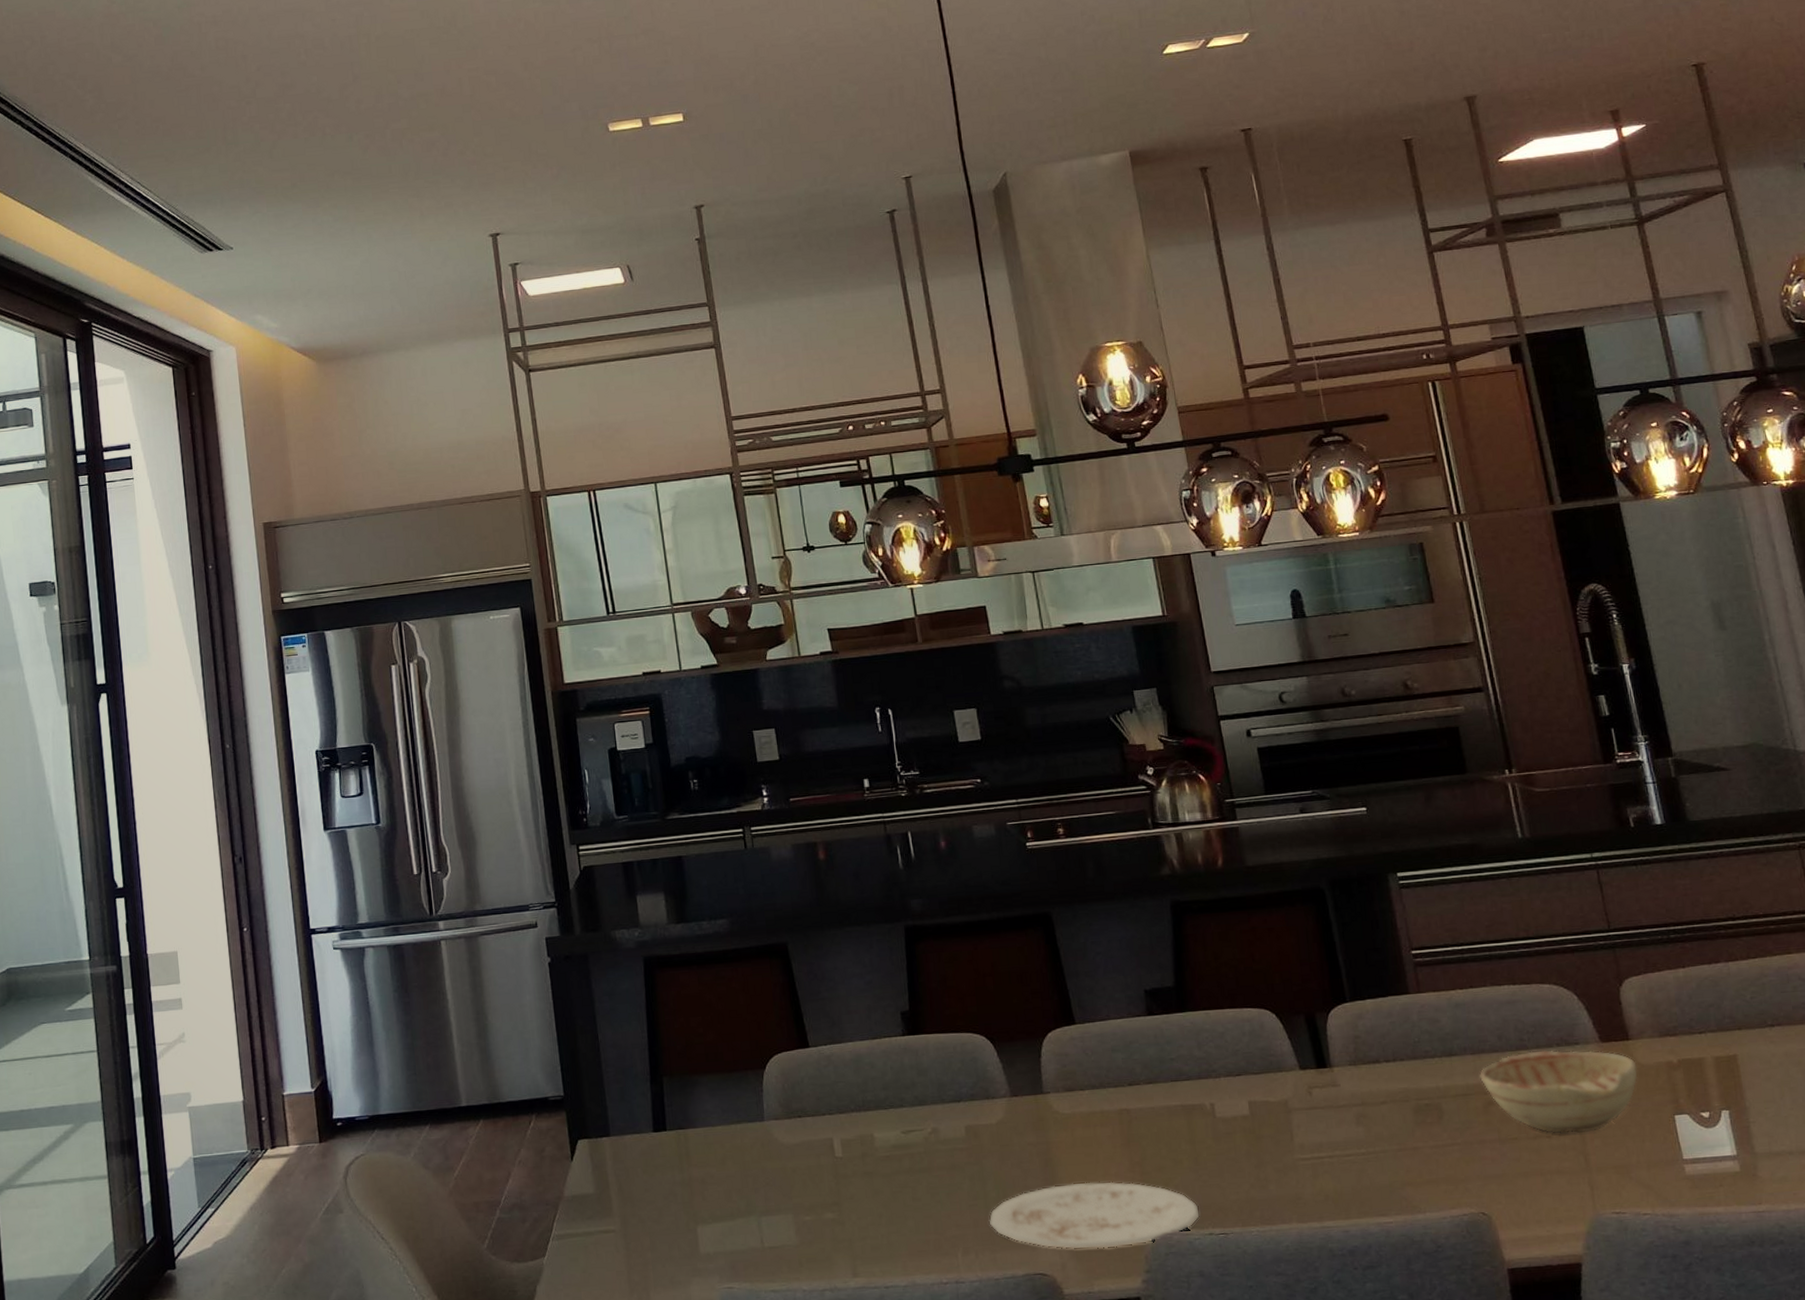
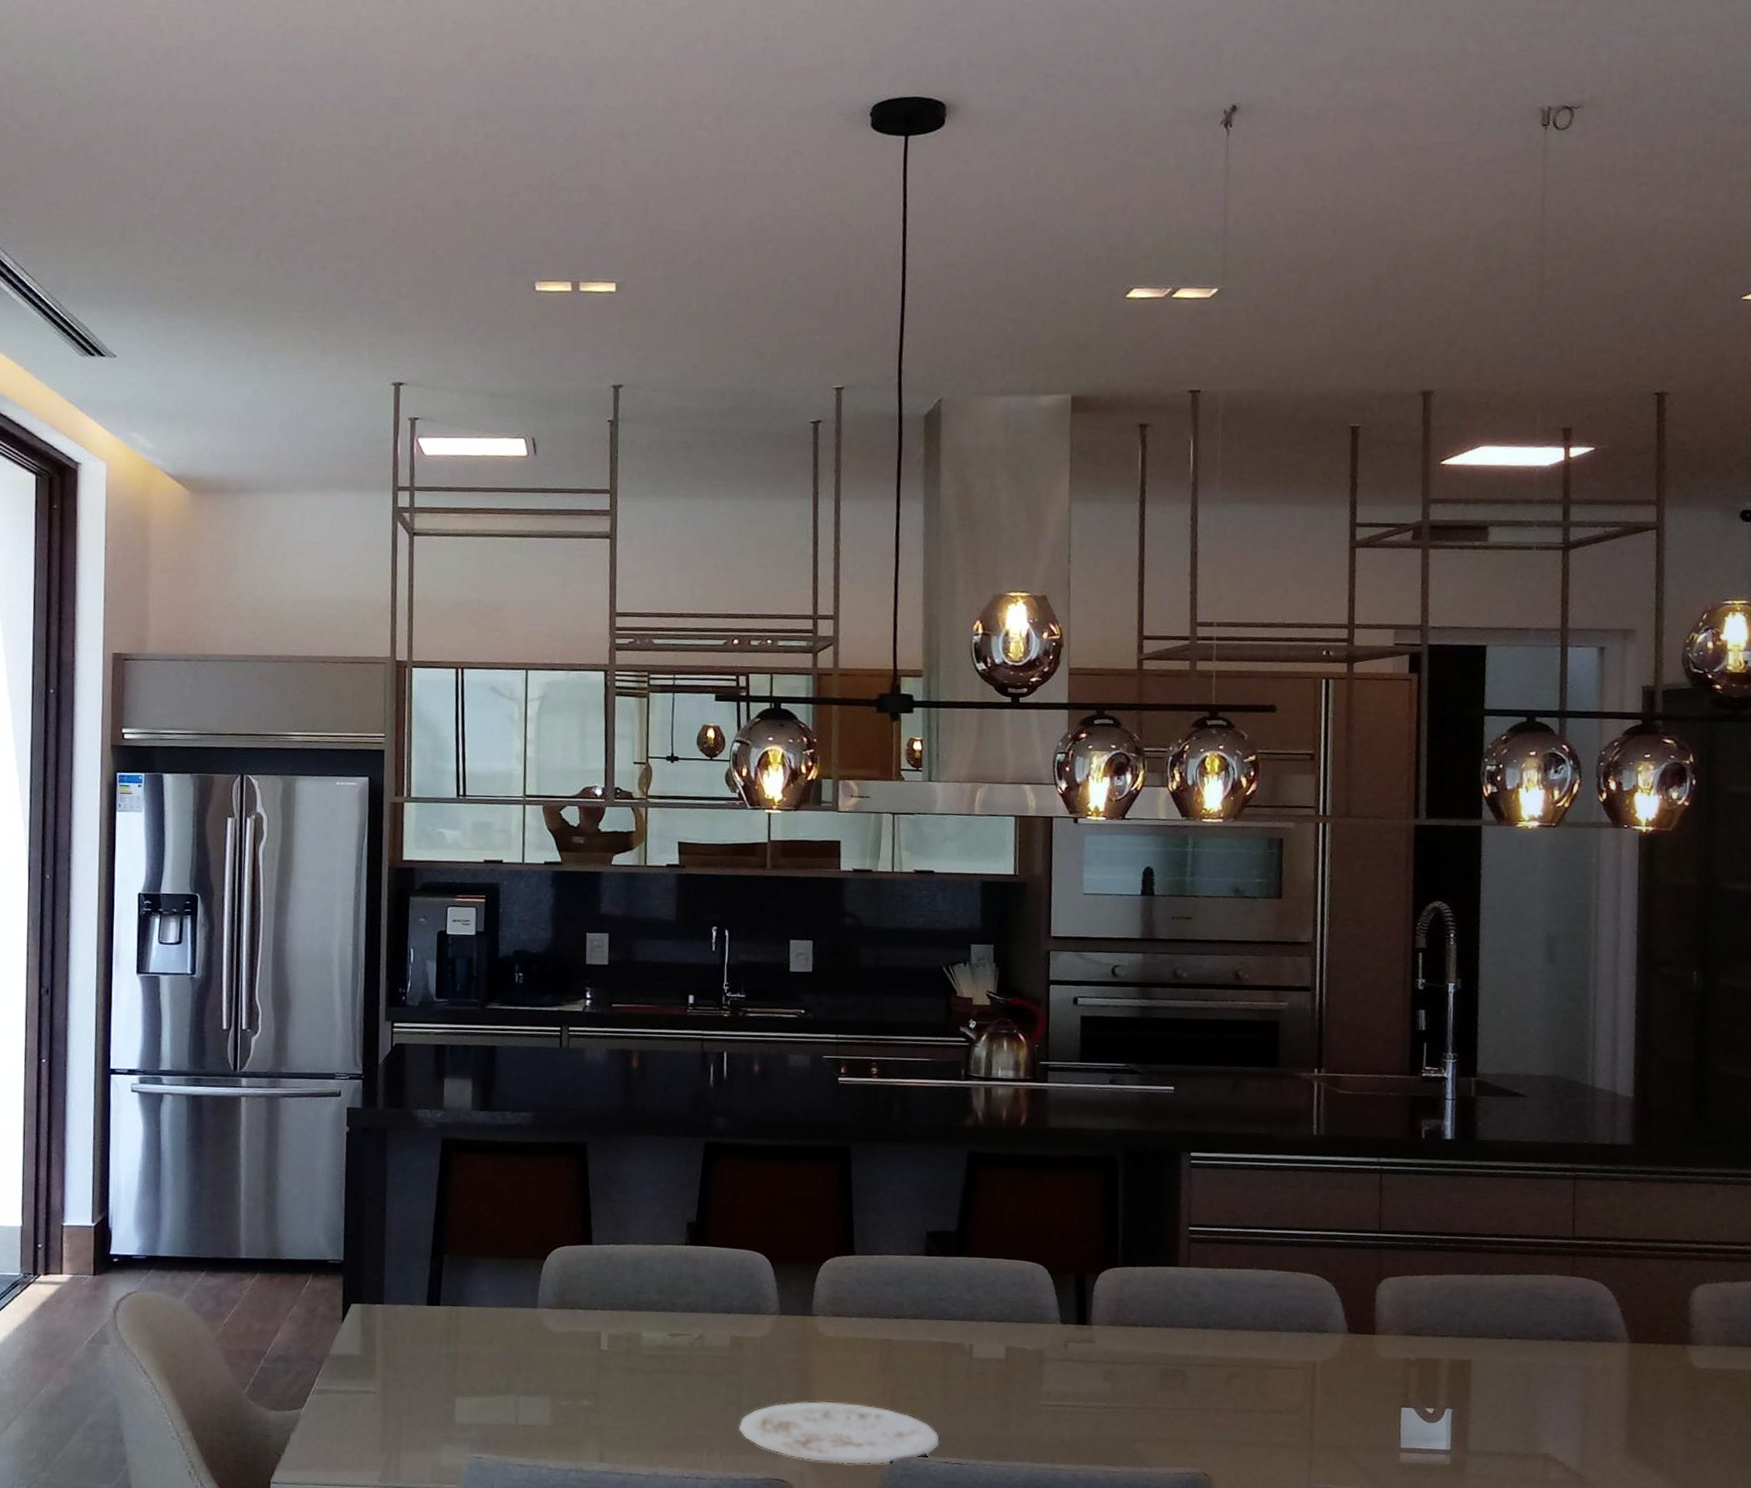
decorative bowl: present [1479,1050,1638,1133] -> none [1228,1333,1377,1413]

